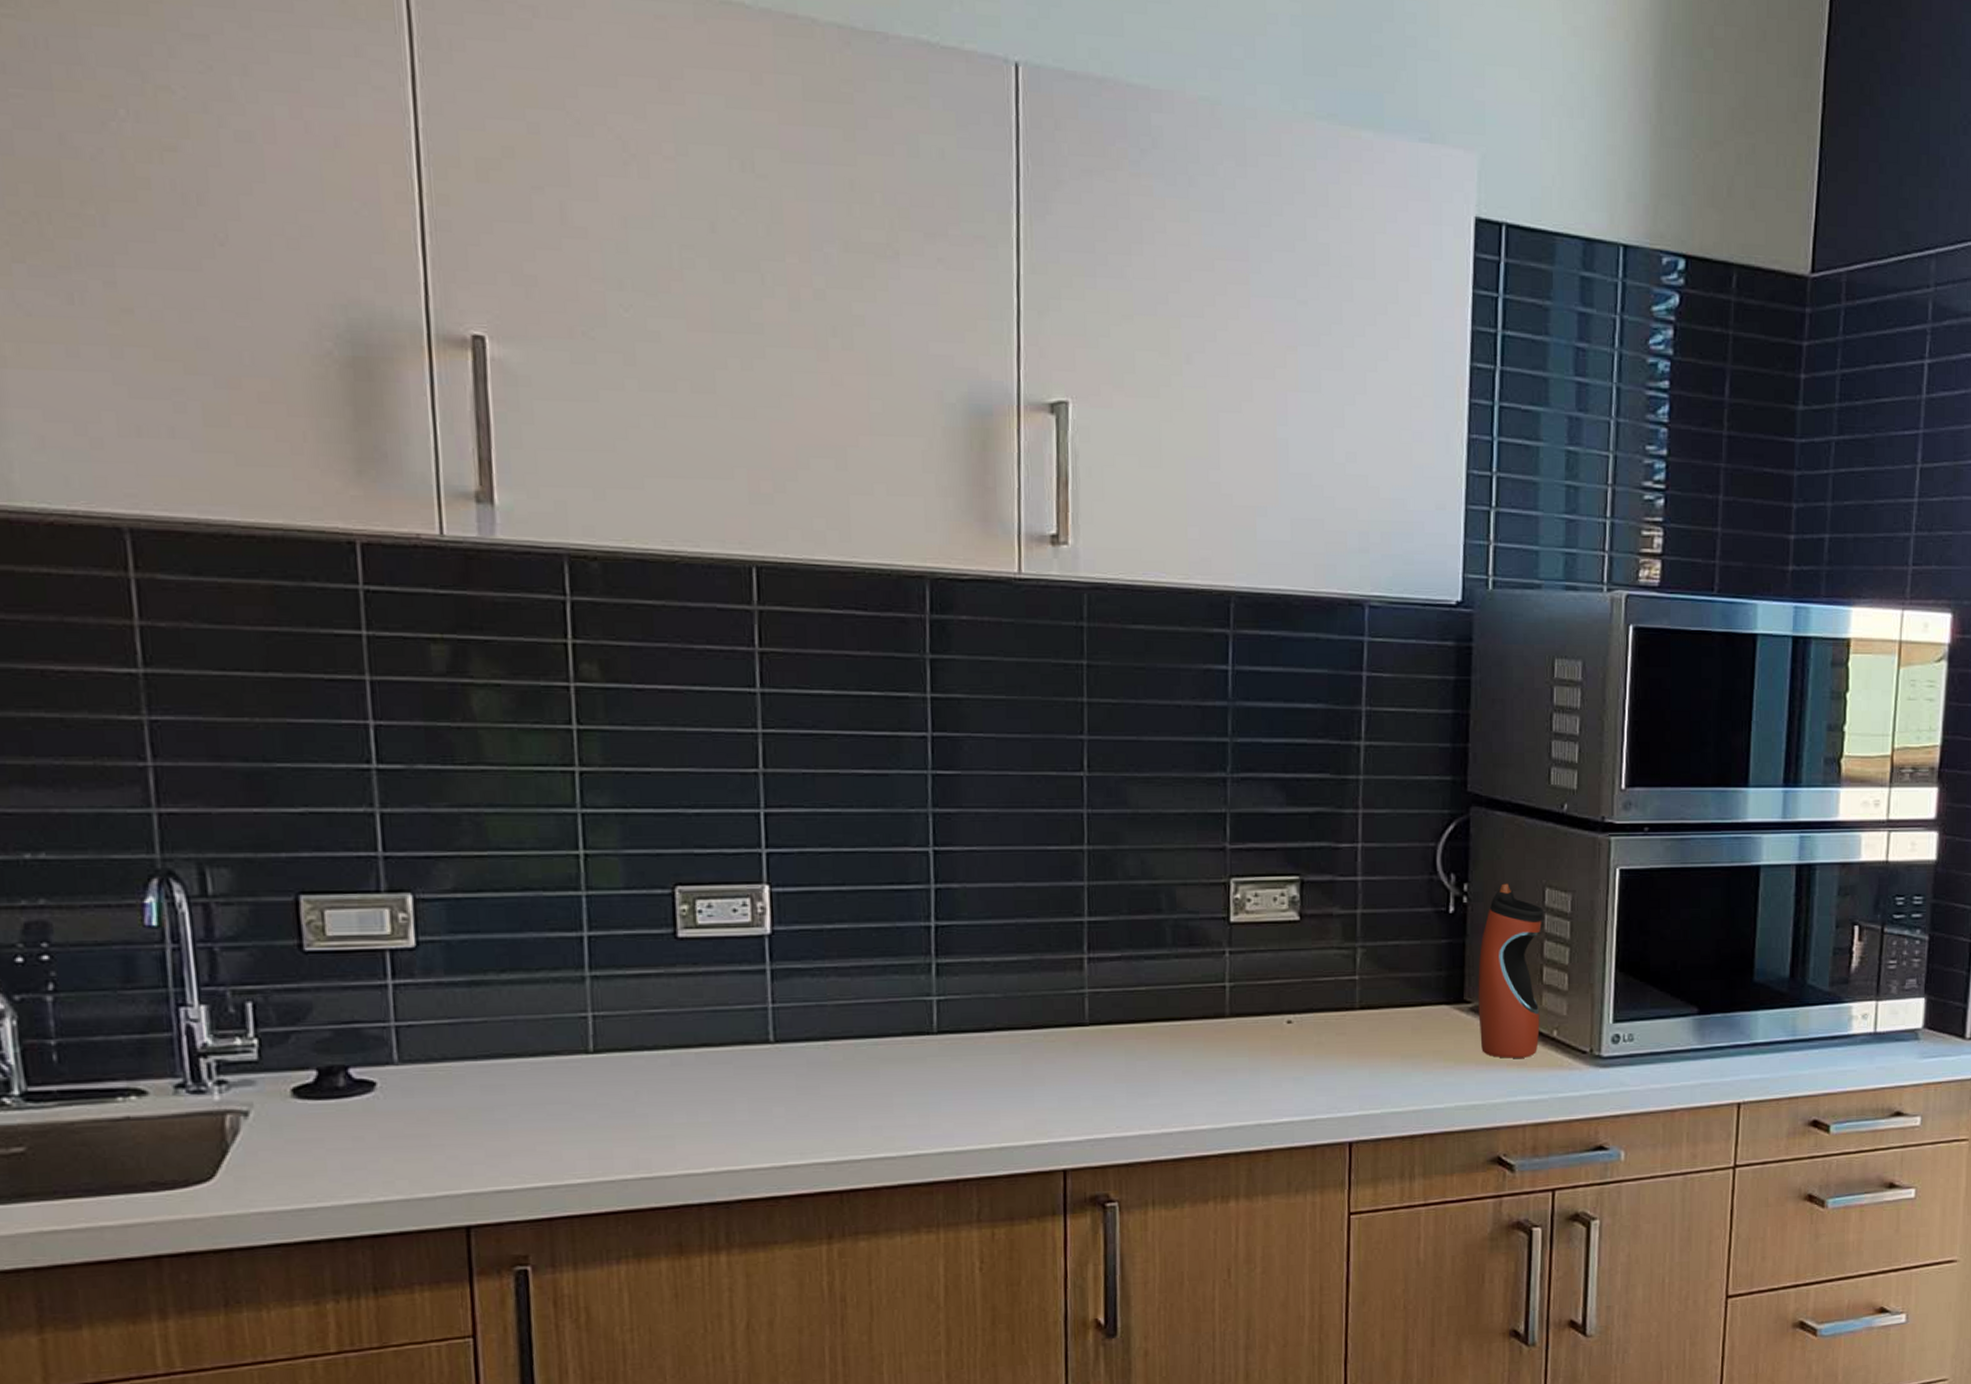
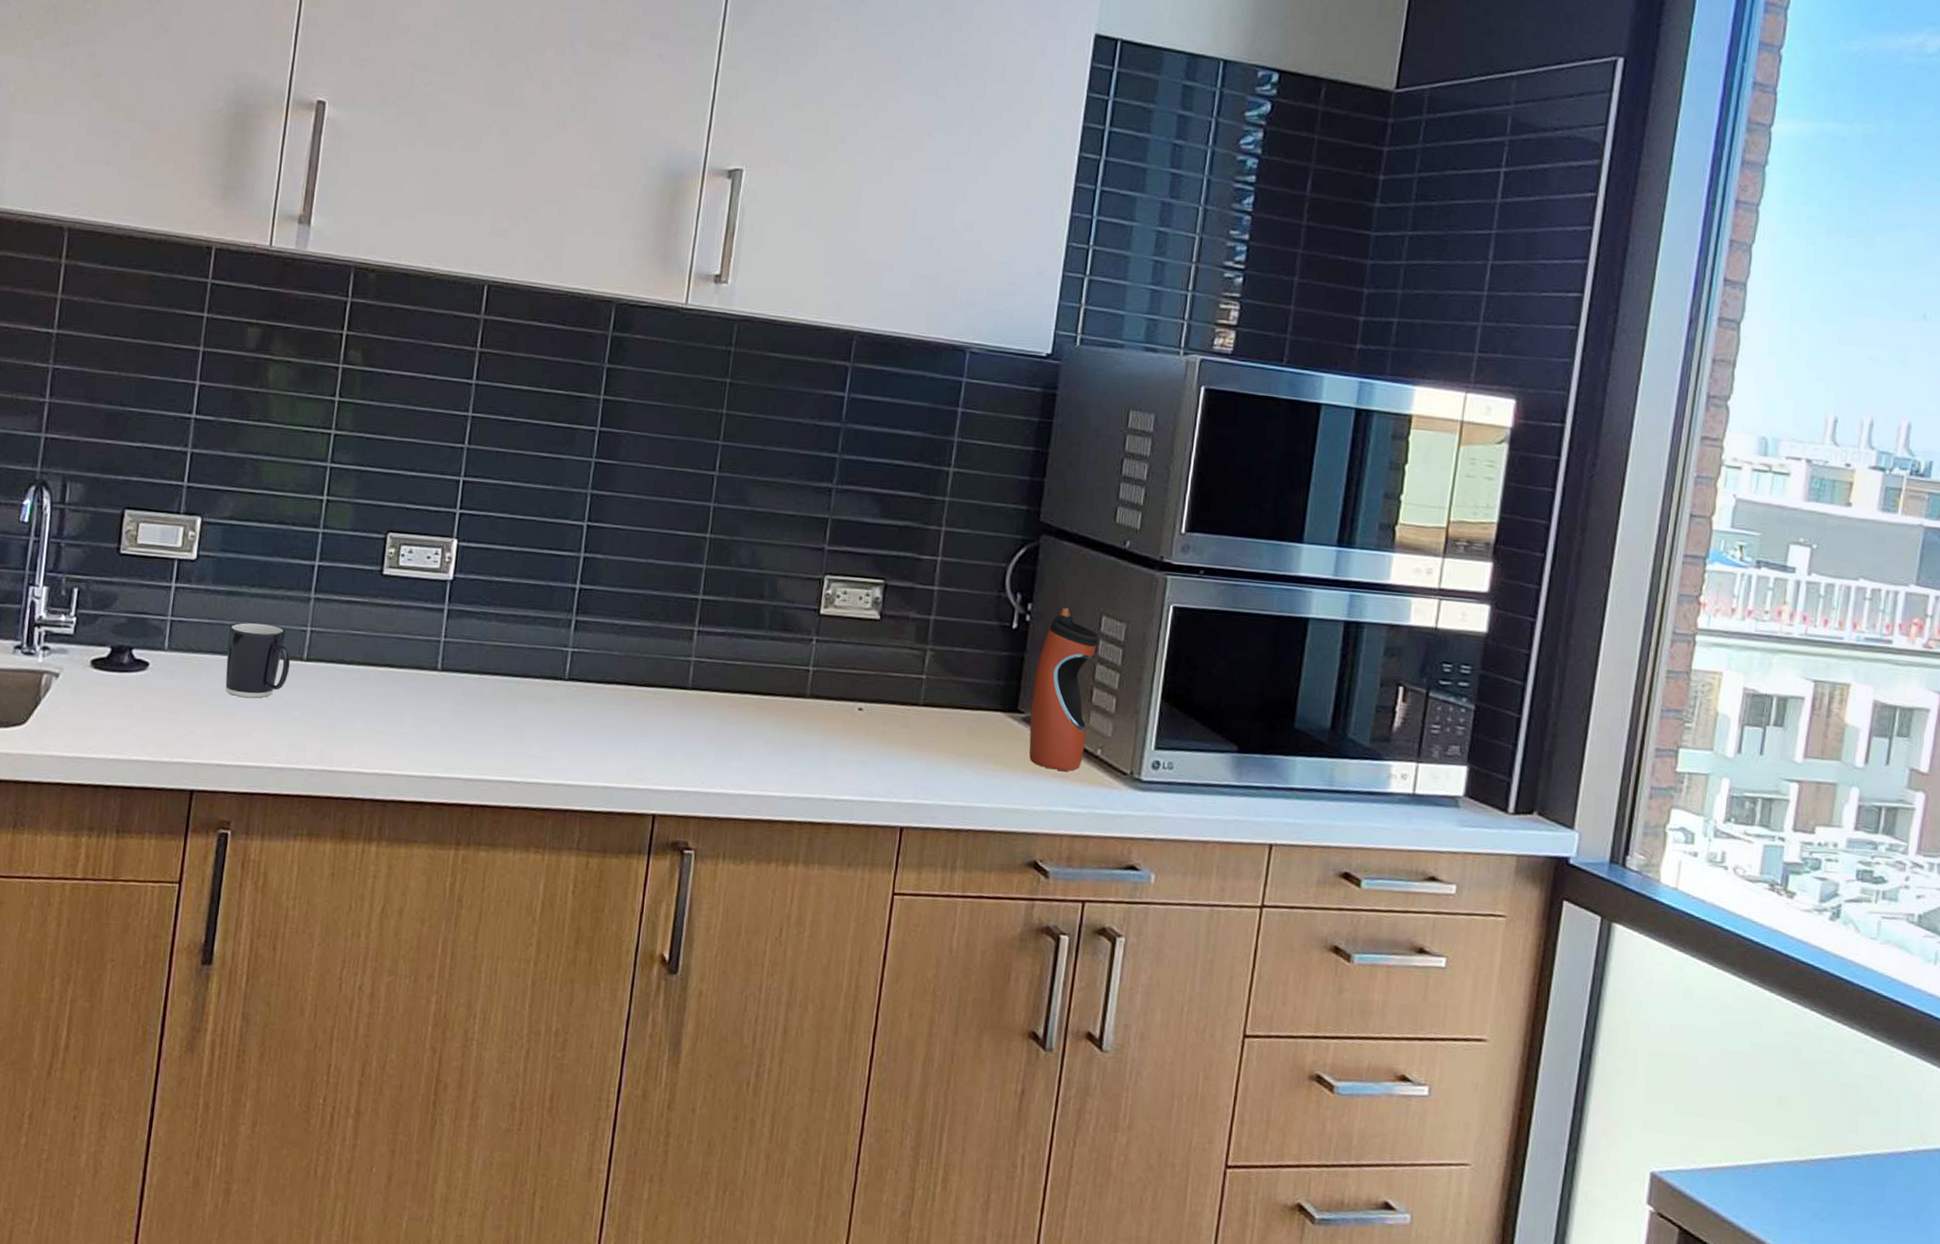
mug: none [478,1015,573,1108] -> present [225,622,290,698]

